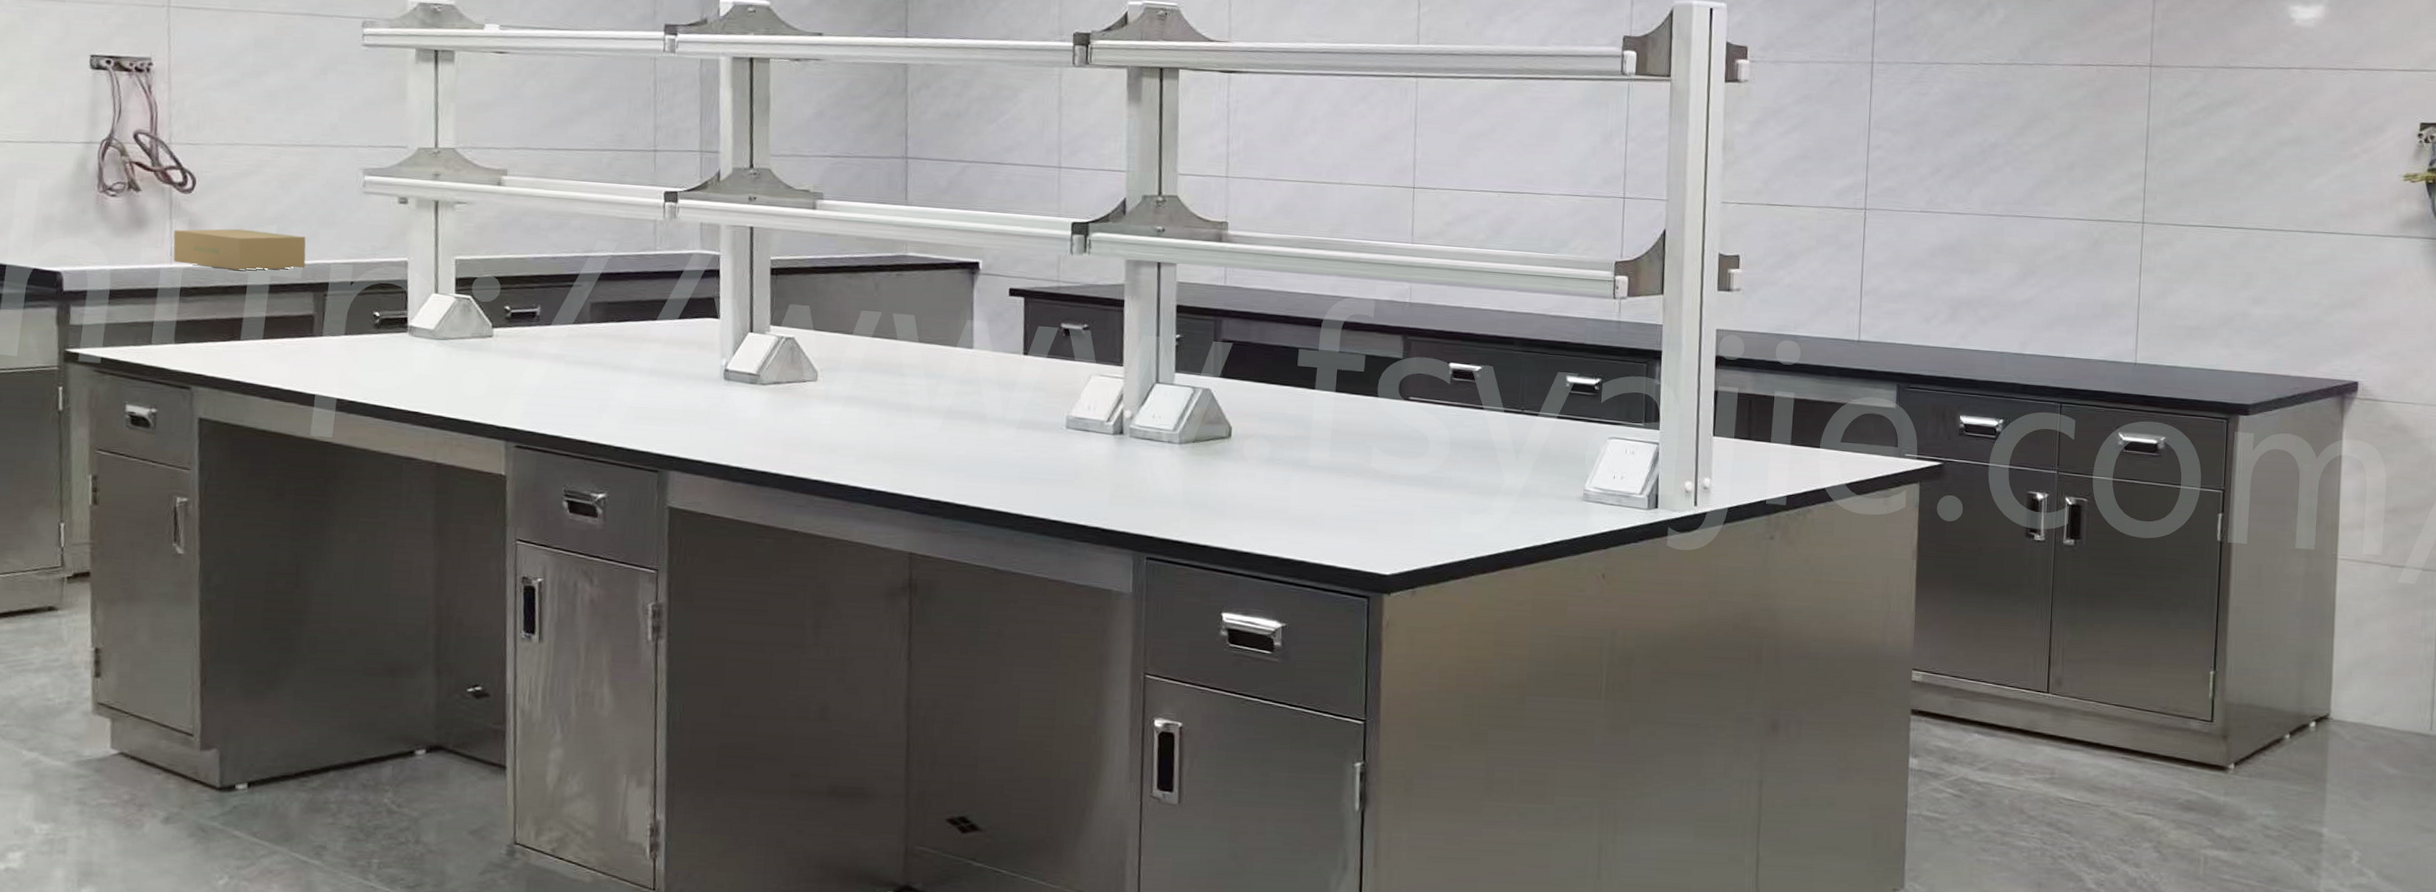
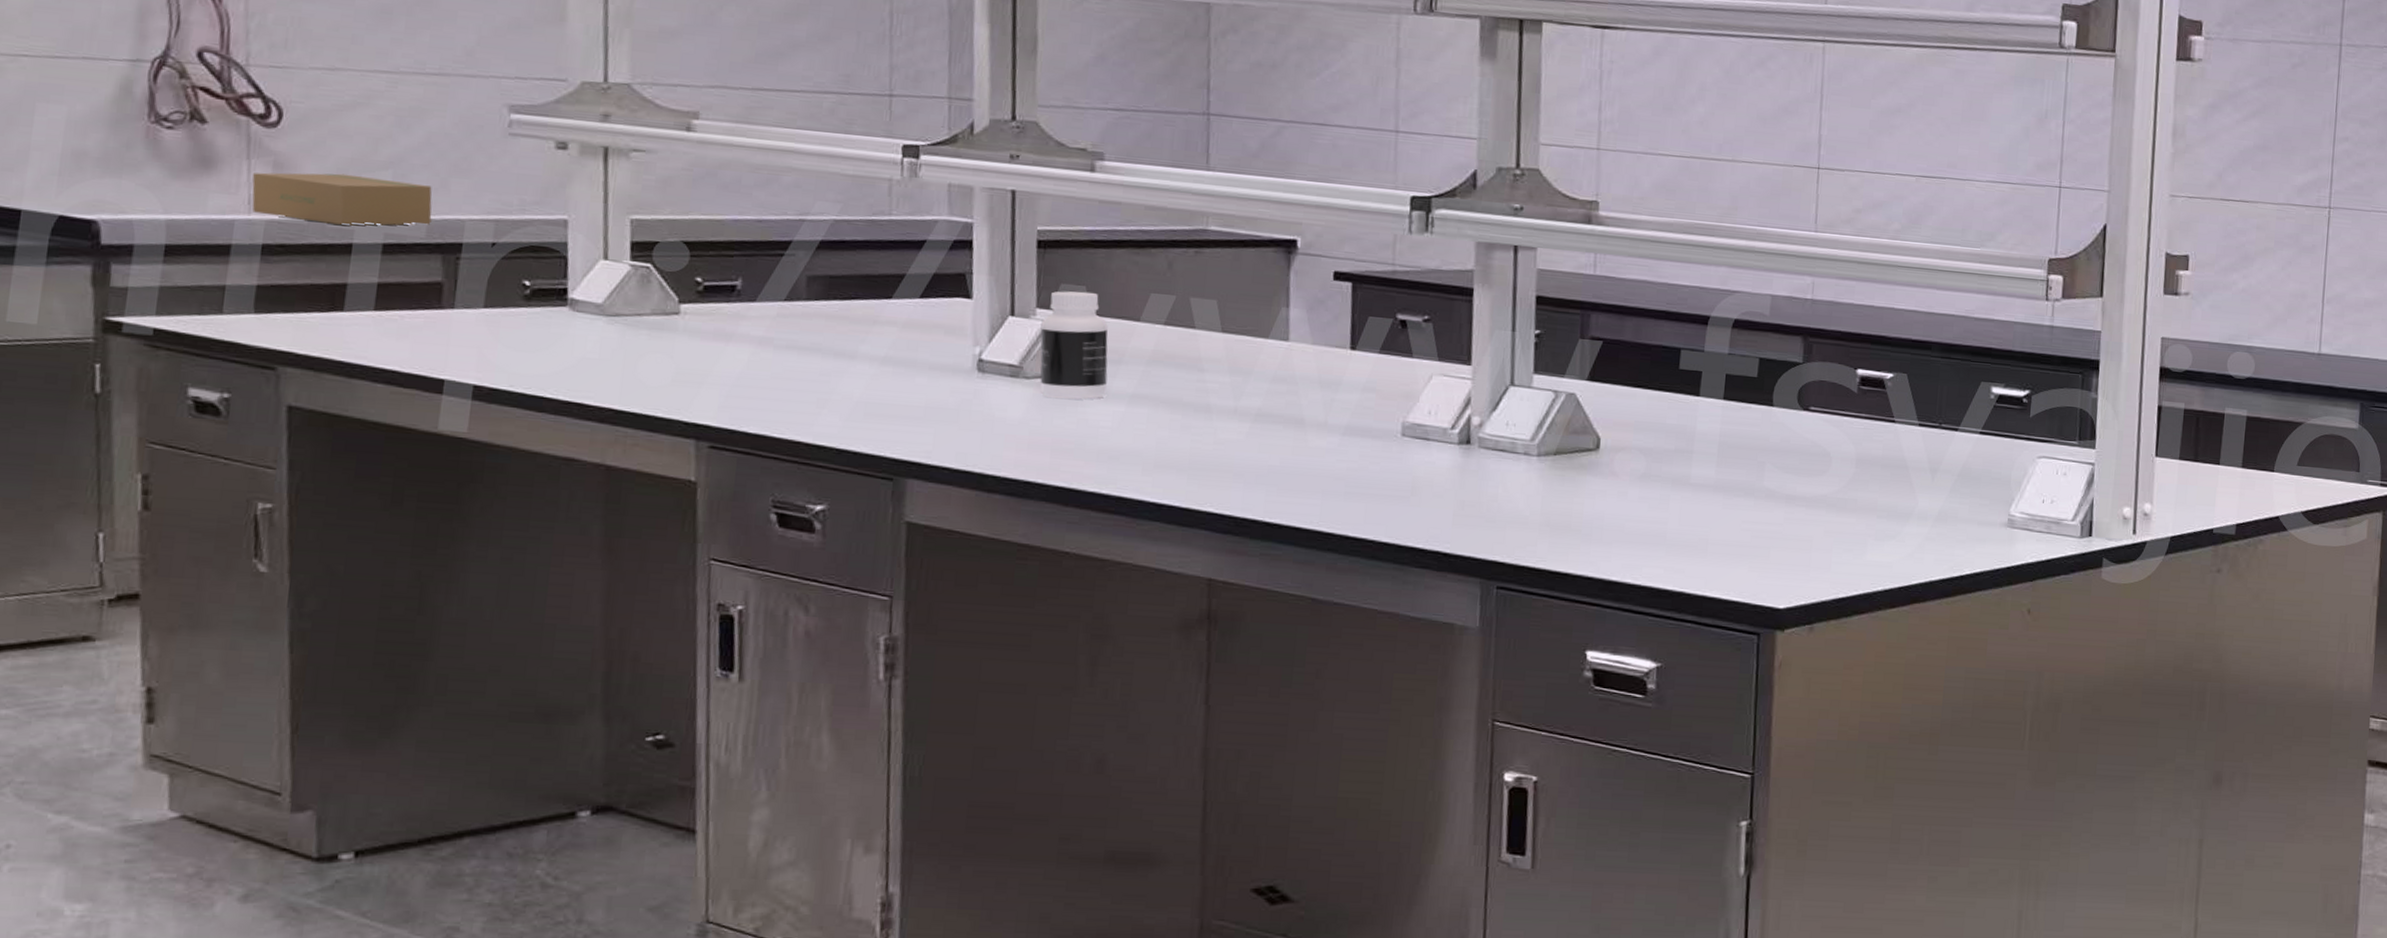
medicine bottle: none [773,310,828,402] -> present [1040,291,1108,400]

